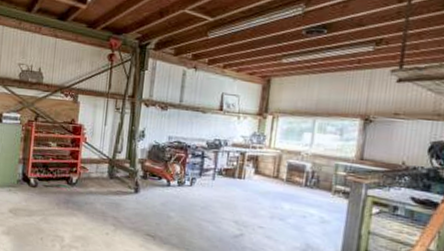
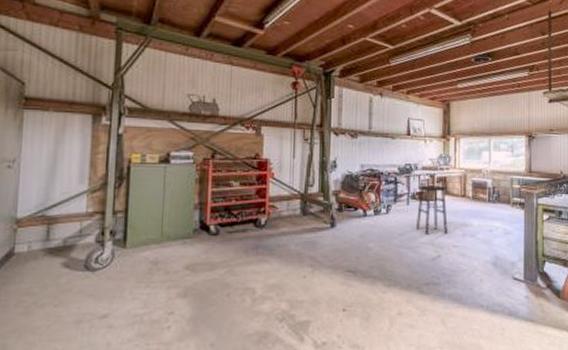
stool: none [220,162,258,214] -> present [417,185,448,235]

